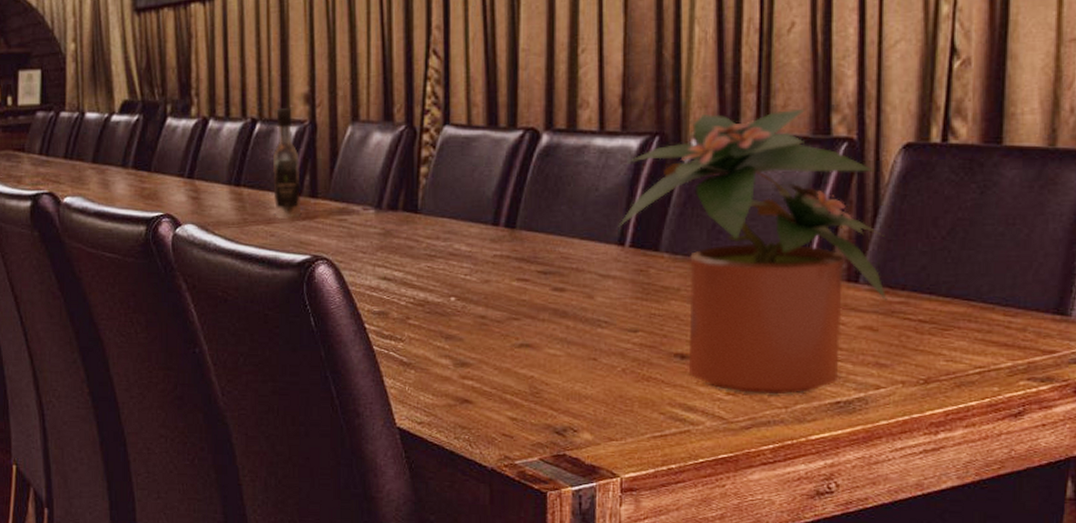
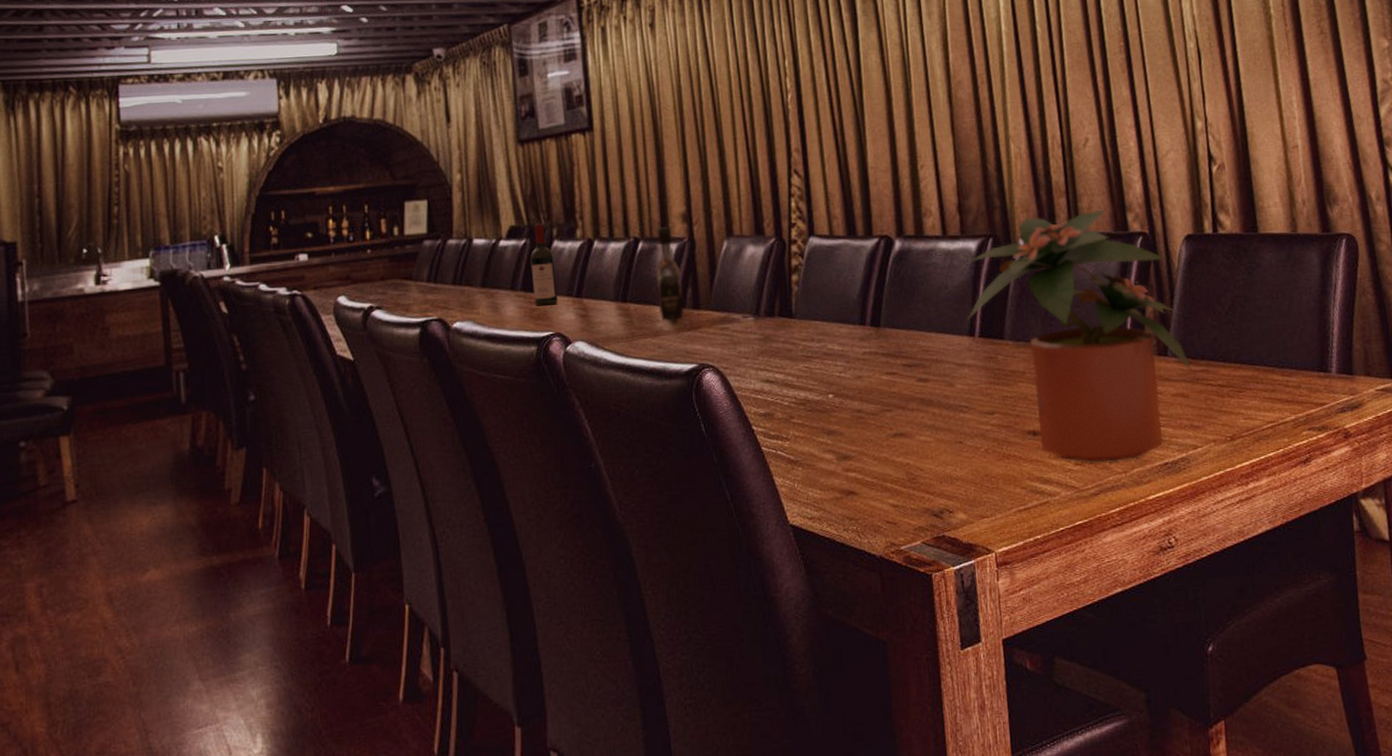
wine bottle: none [143,99,169,188] -> present [530,223,558,309]

